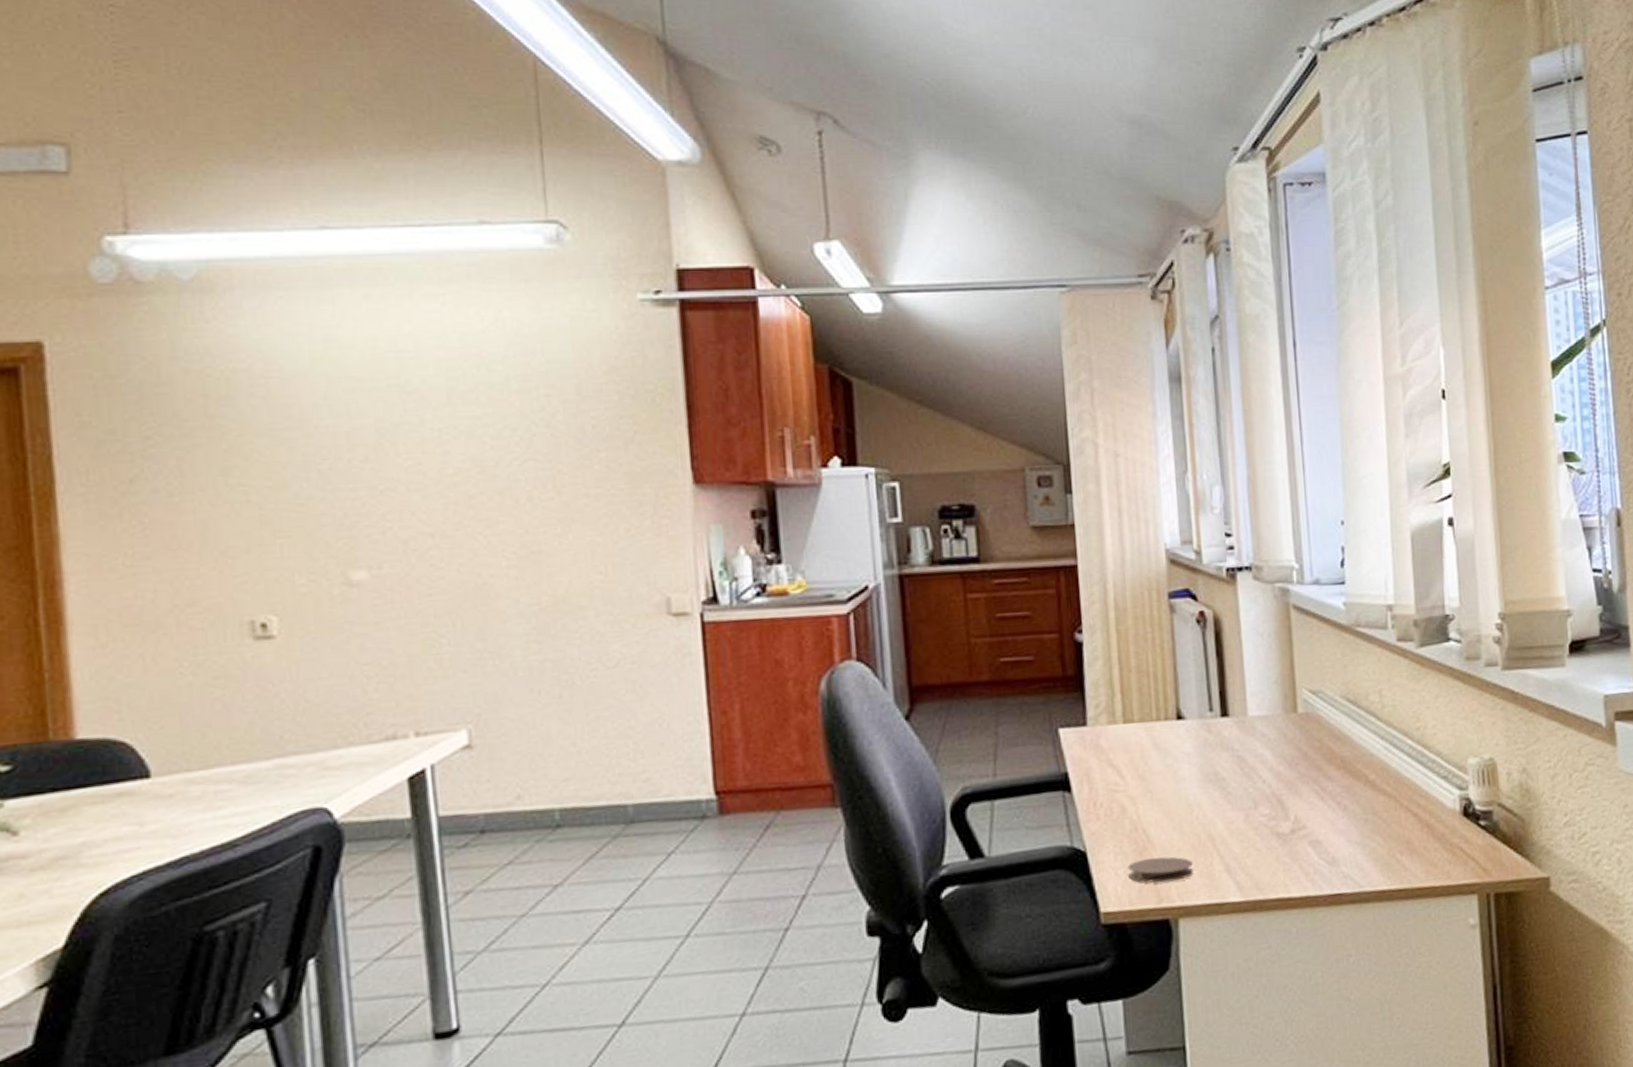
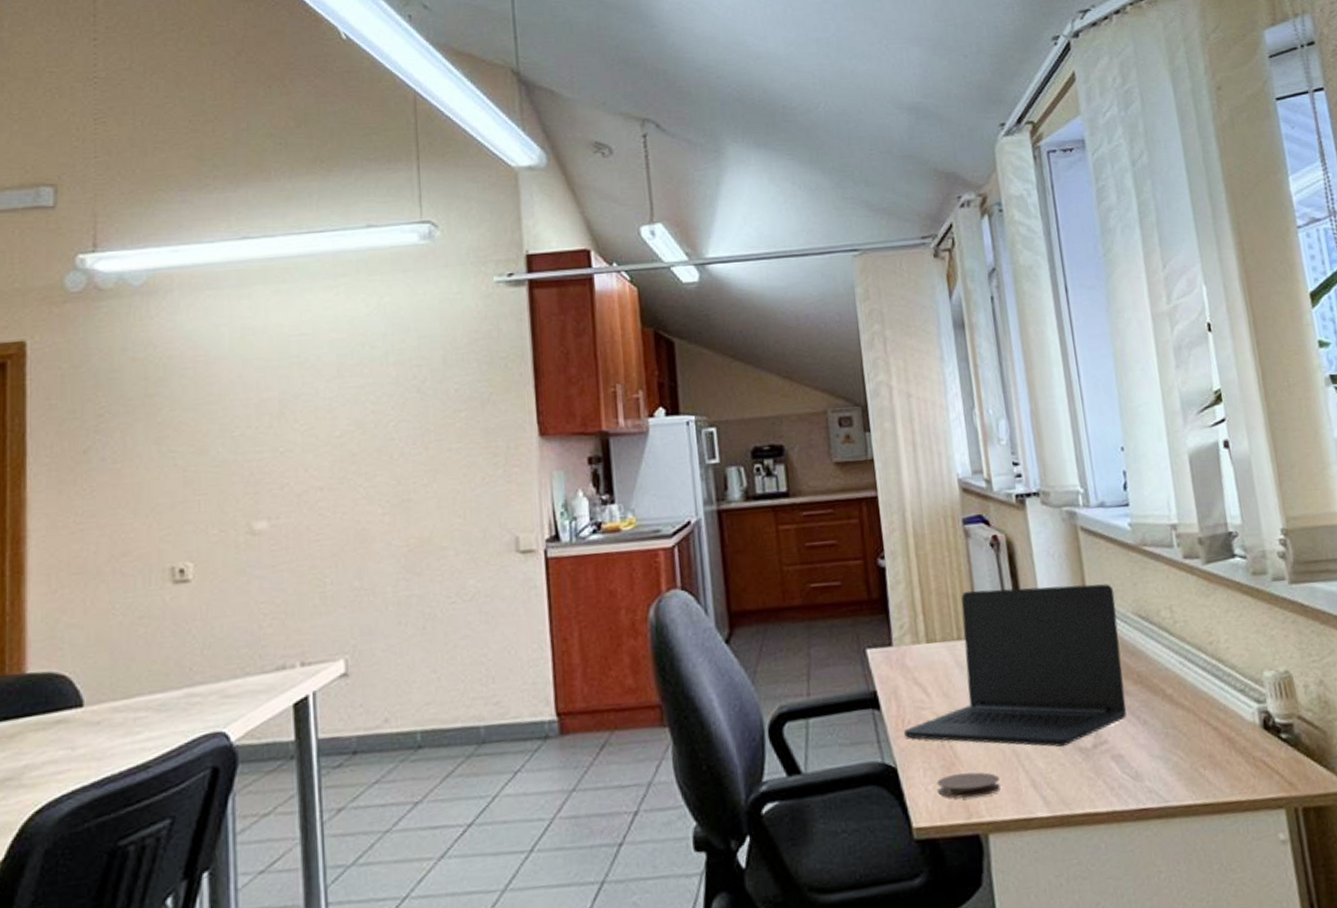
laptop: none [1094,665,1328,832] -> present [903,584,1127,747]

